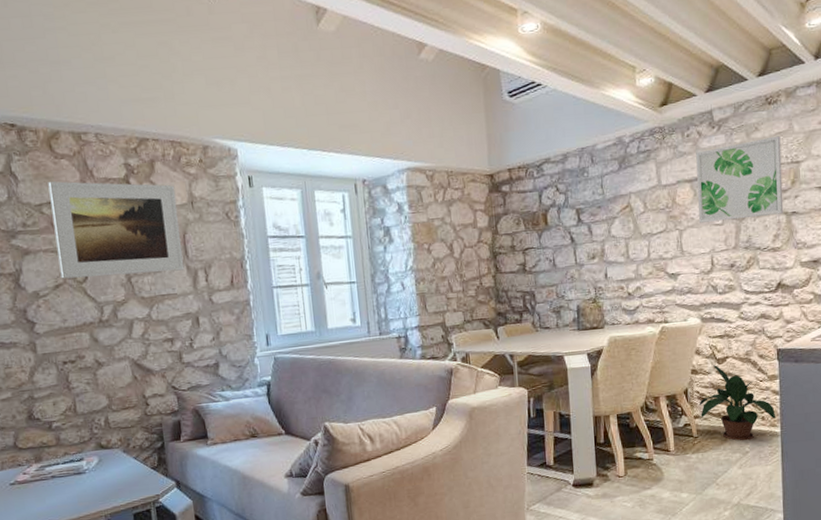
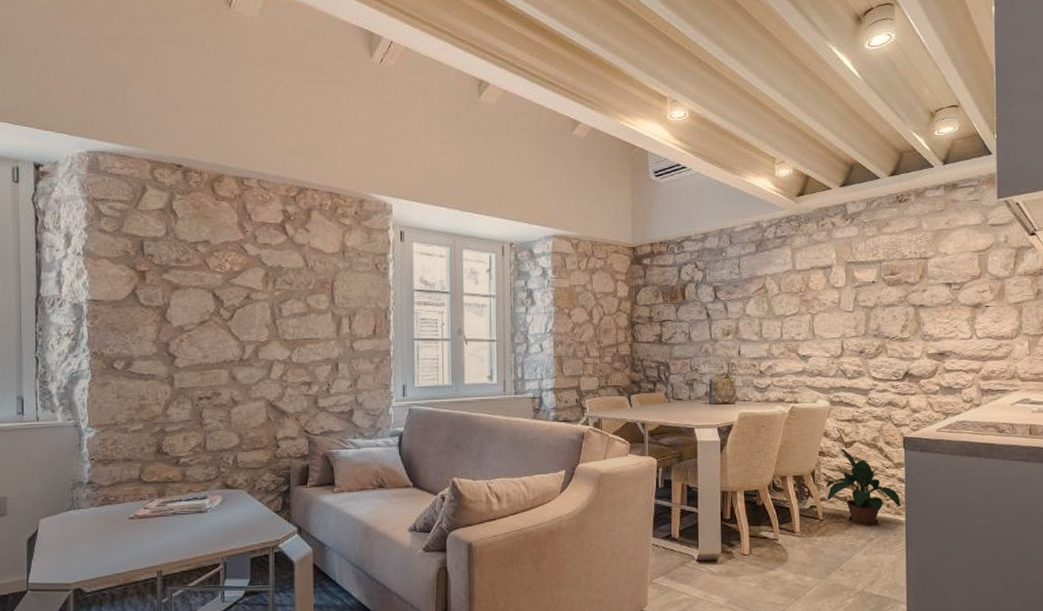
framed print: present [48,181,185,279] -> none [206,222,330,317]
wall art: present [696,136,784,223] -> none [830,232,912,309]

